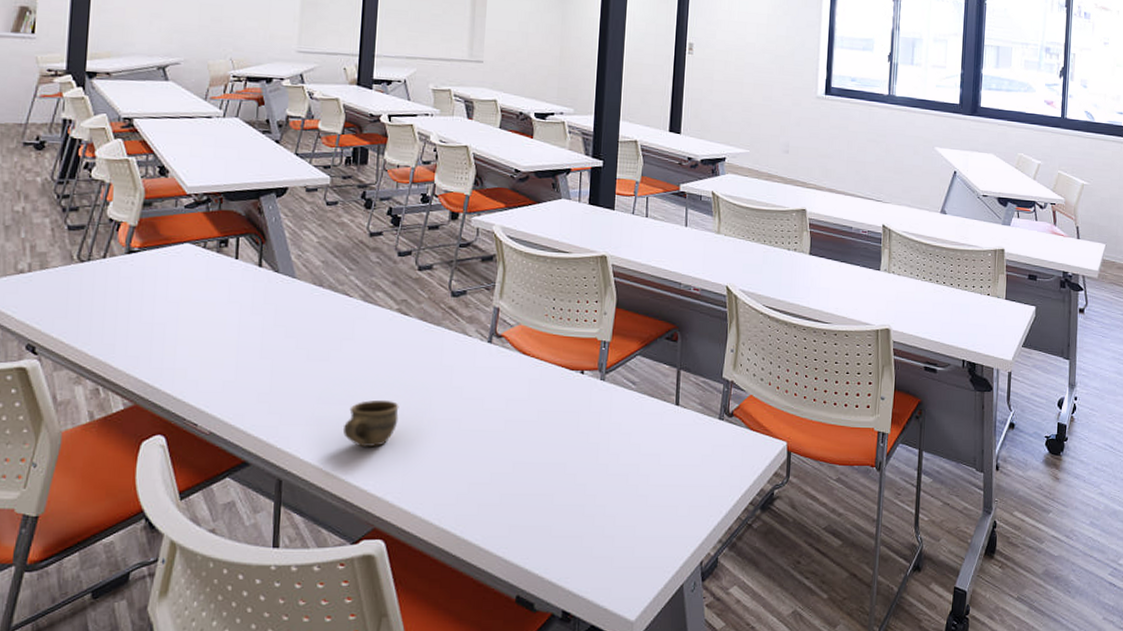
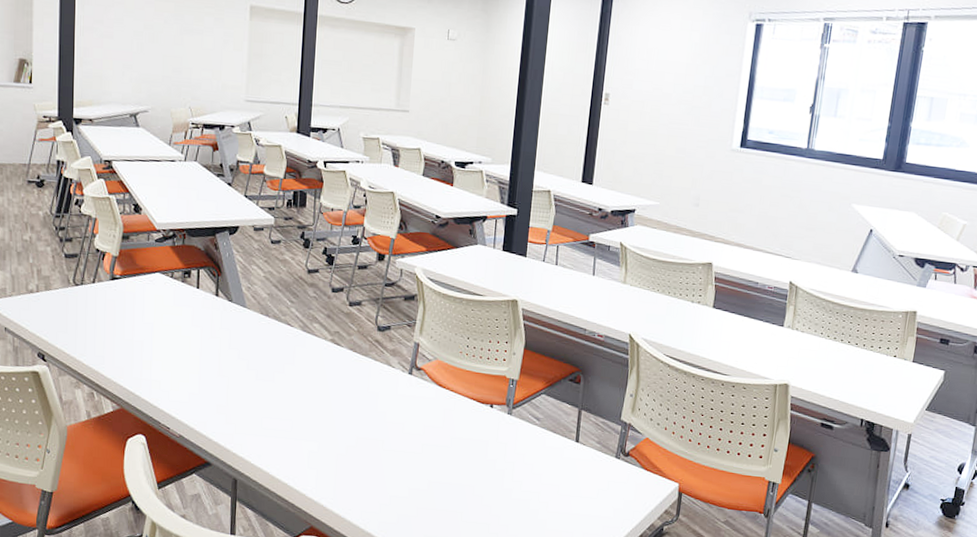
cup: present [342,399,399,448] -> none [285,418,332,458]

